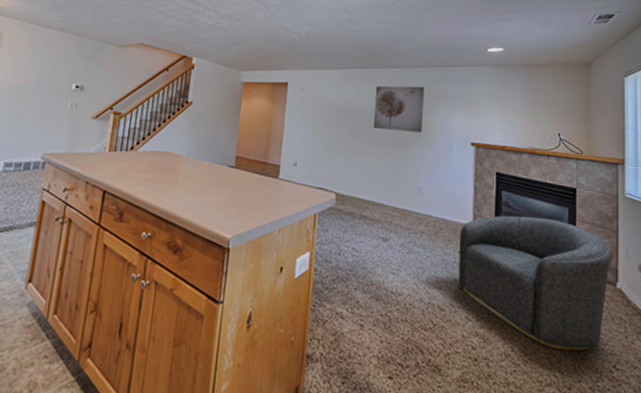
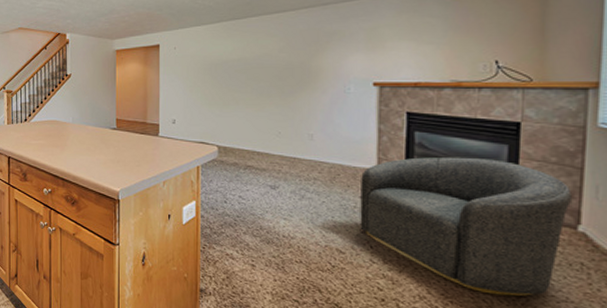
wall art: present [373,85,424,133] -> none [253,29,312,79]

